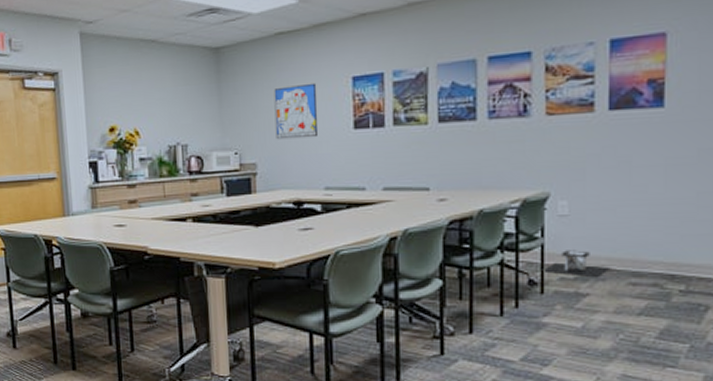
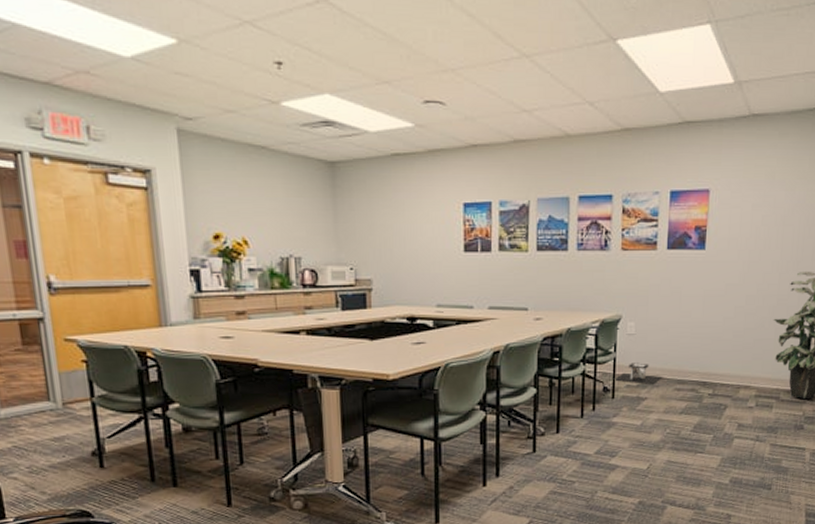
wall art: present [274,82,318,140] -> none [389,205,431,258]

